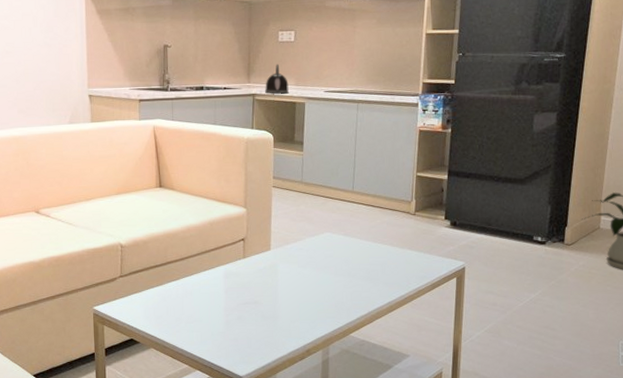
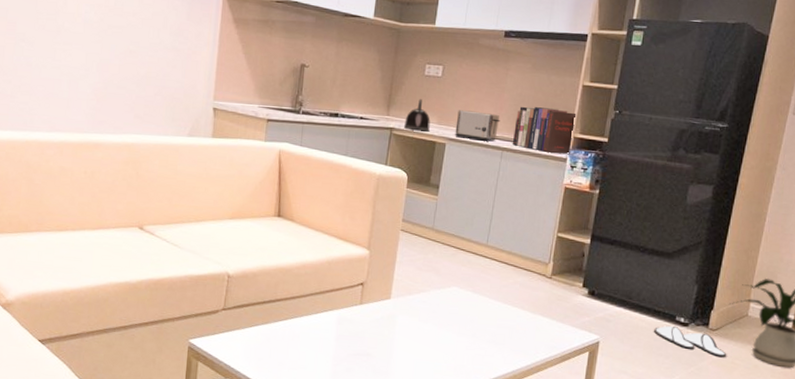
toaster: none [312,69,353,96] -> present [455,110,500,142]
books: none [366,58,423,100] -> present [512,106,577,154]
slippers: none [515,245,584,269] -> present [654,325,727,358]

